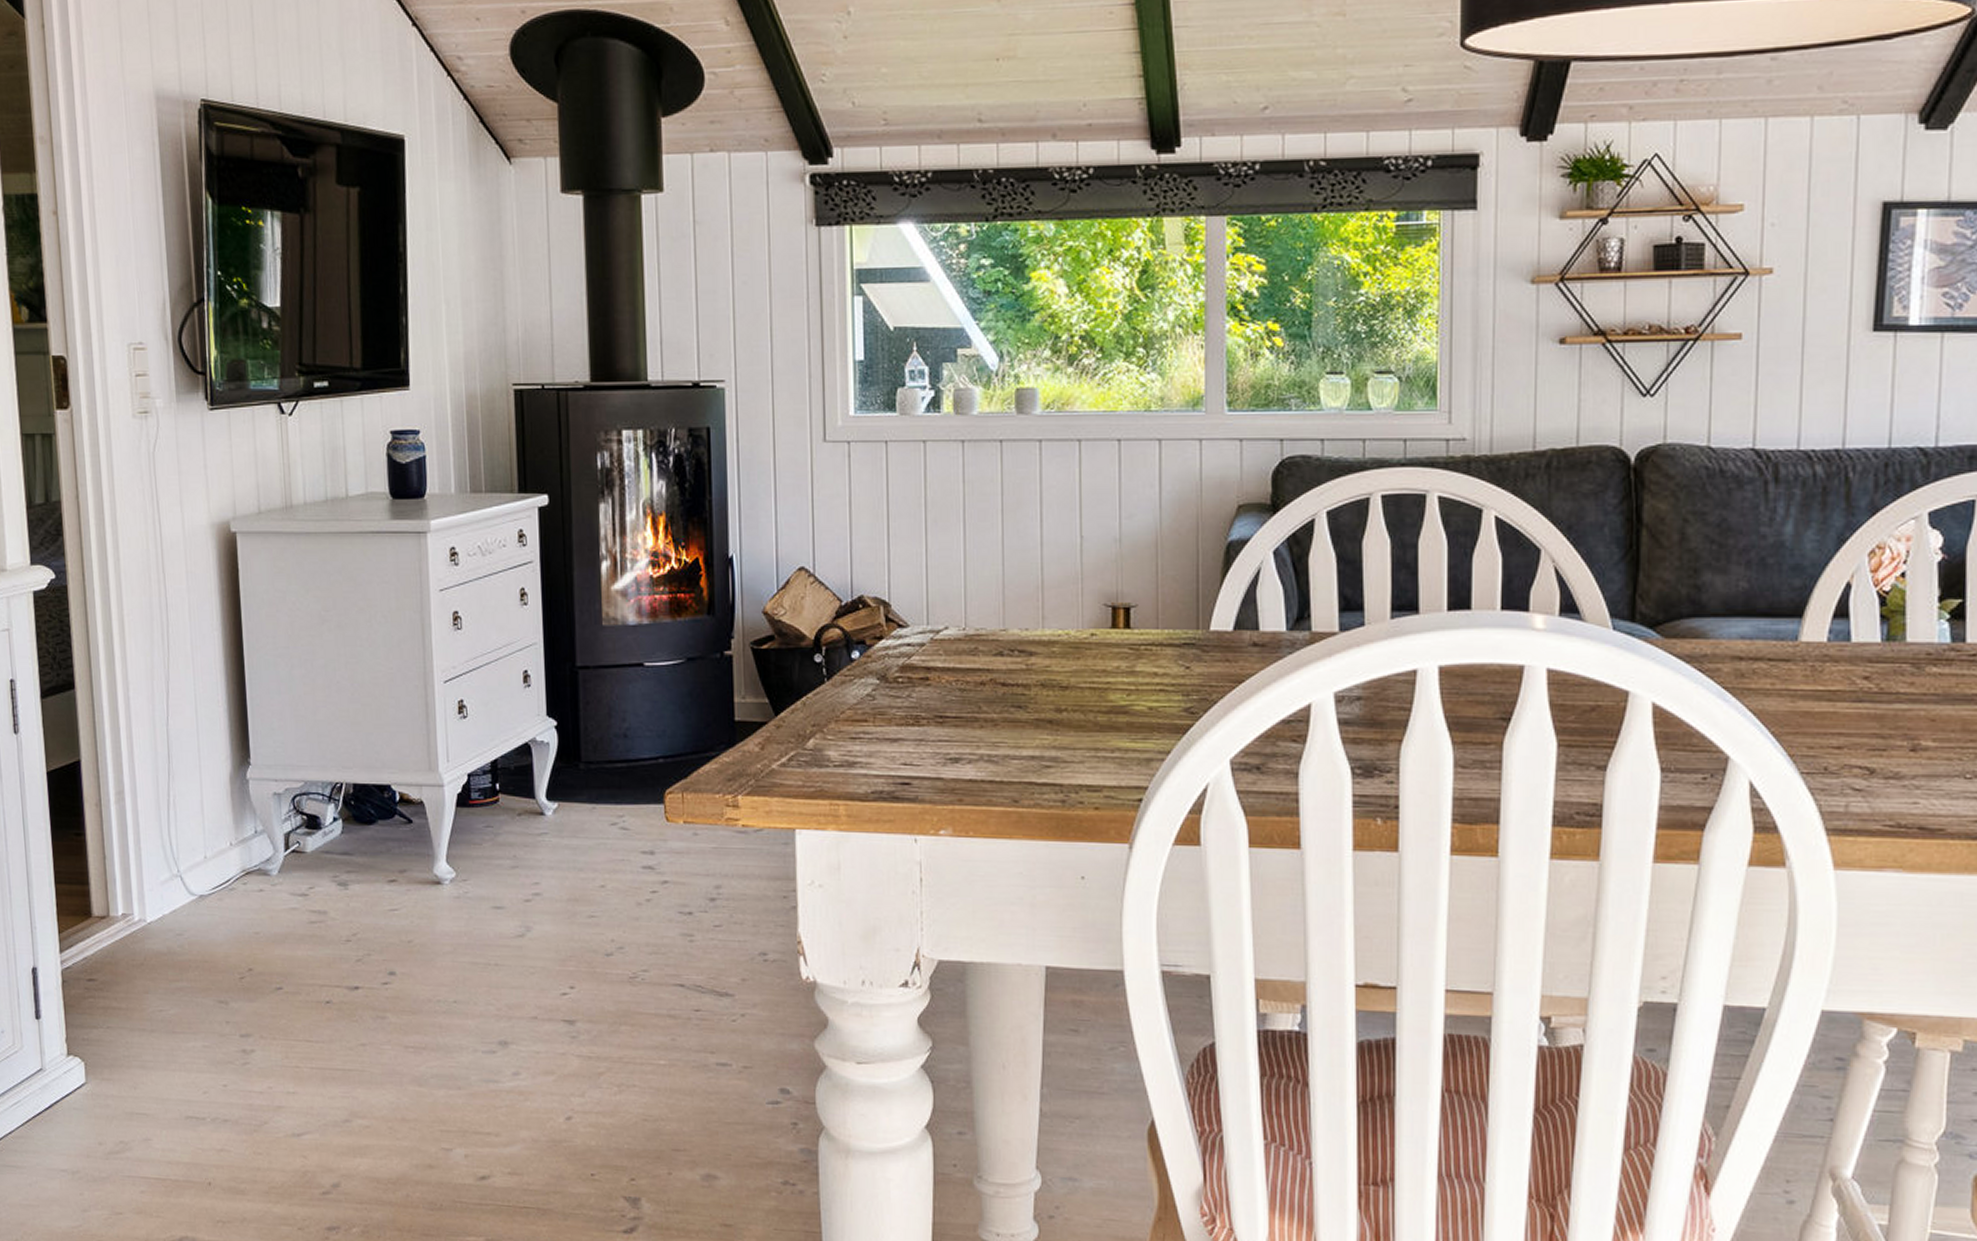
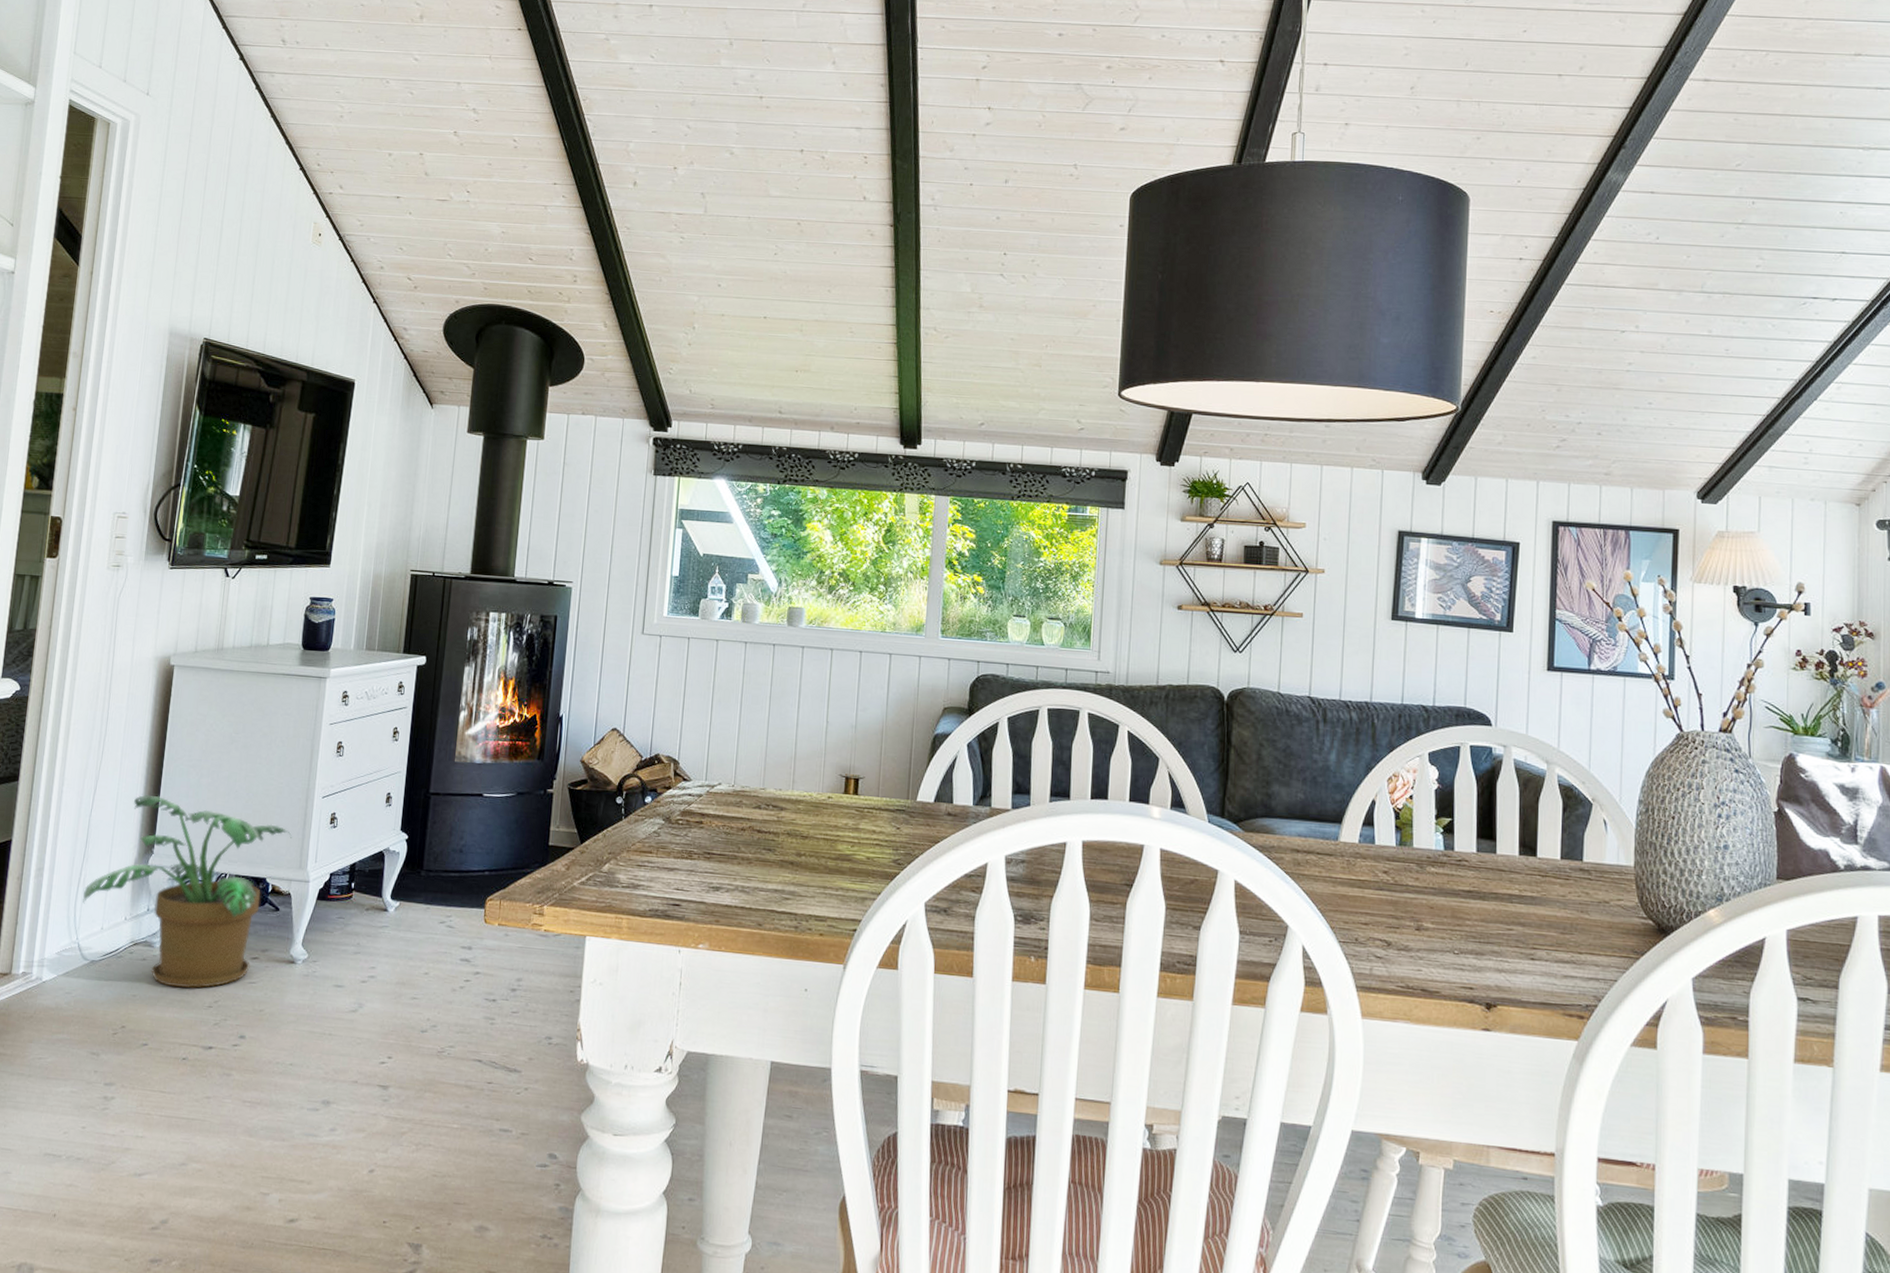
potted plant: none [176,694,415,921] -> present [83,795,293,988]

